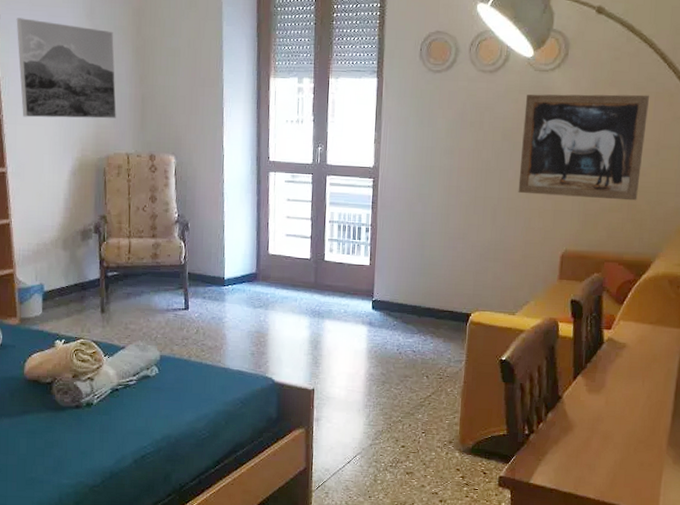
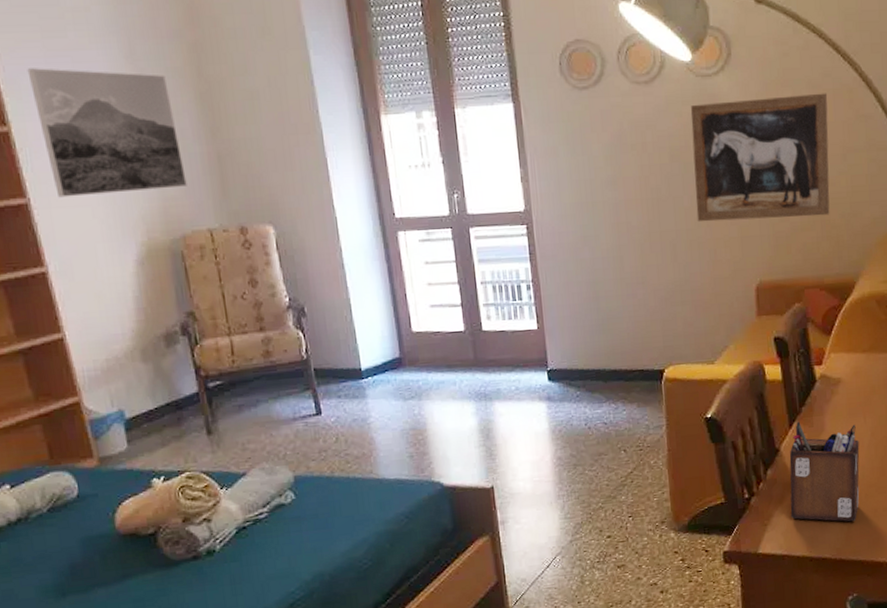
desk organizer: none [563,375,635,471] -> present [789,421,860,522]

